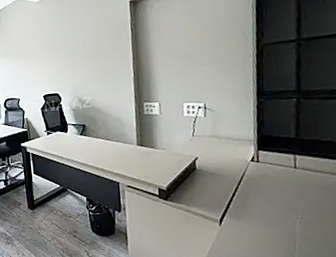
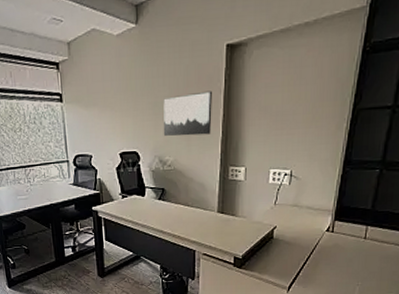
wall art: none [78,39,123,79] -> present [163,91,212,136]

